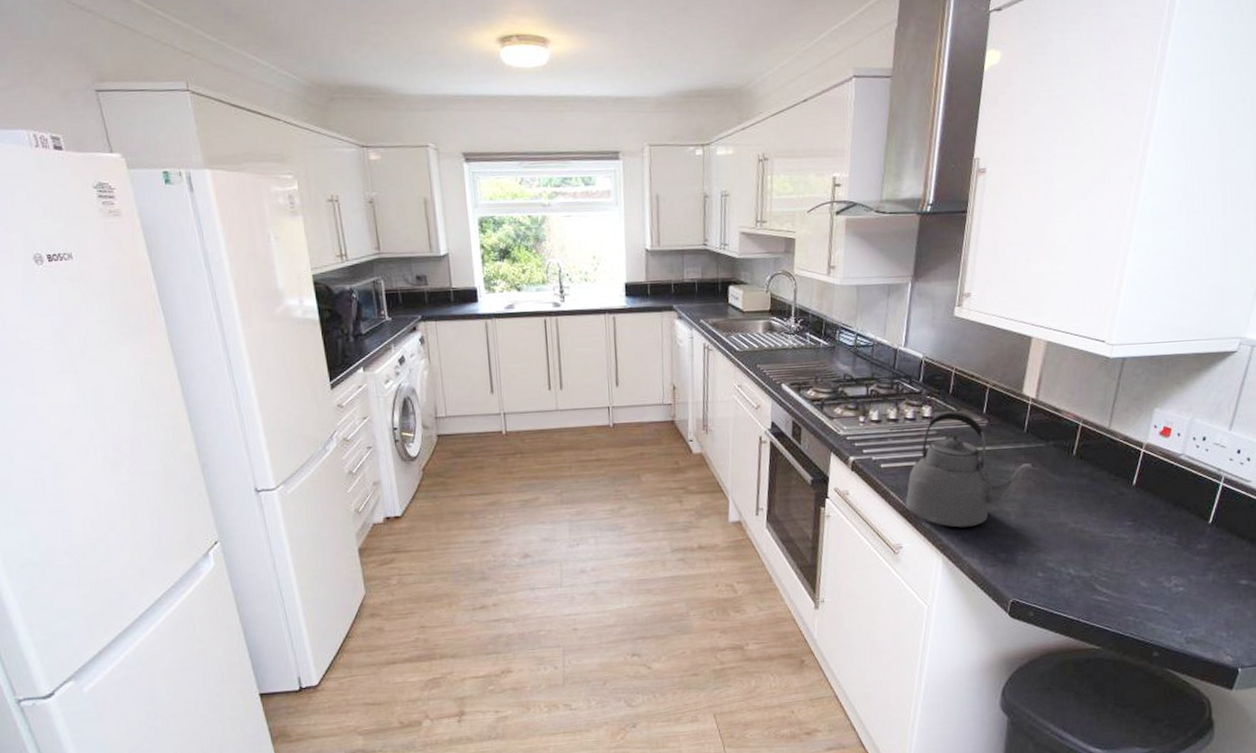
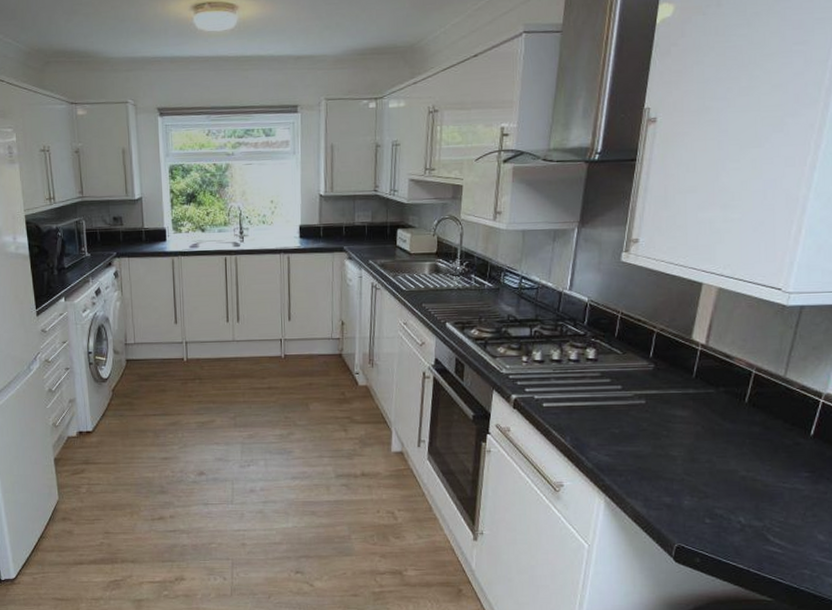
kettle: present [905,411,1039,528] -> none [567,355,708,469]

